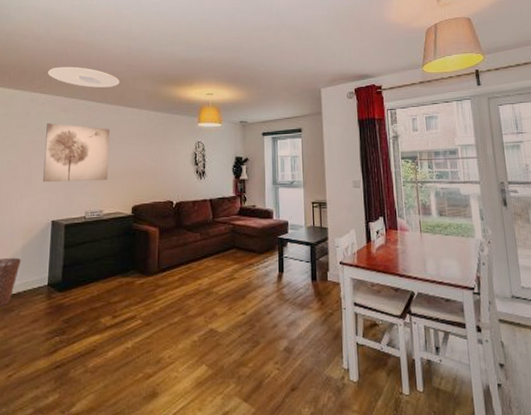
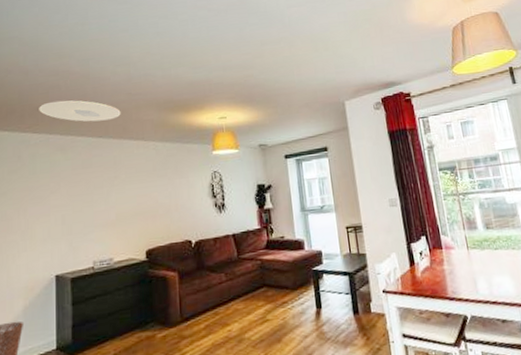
wall art: present [43,123,110,183] -> none [42,165,116,233]

